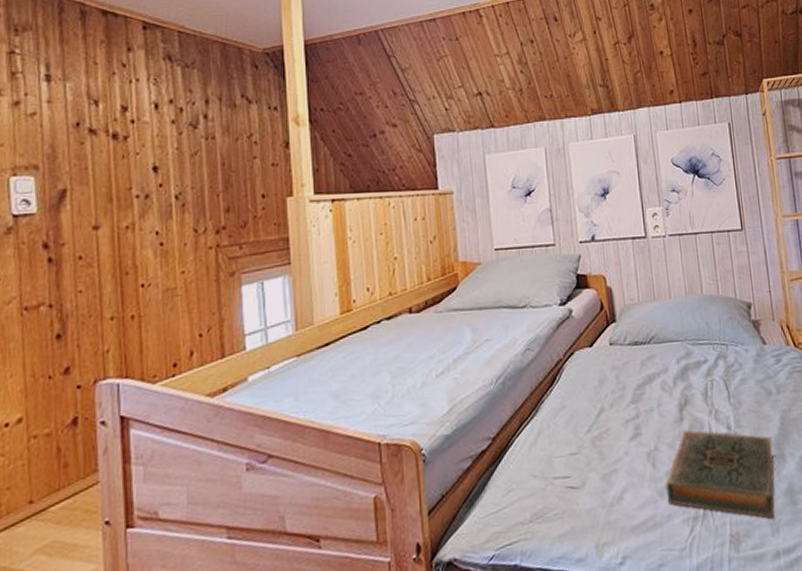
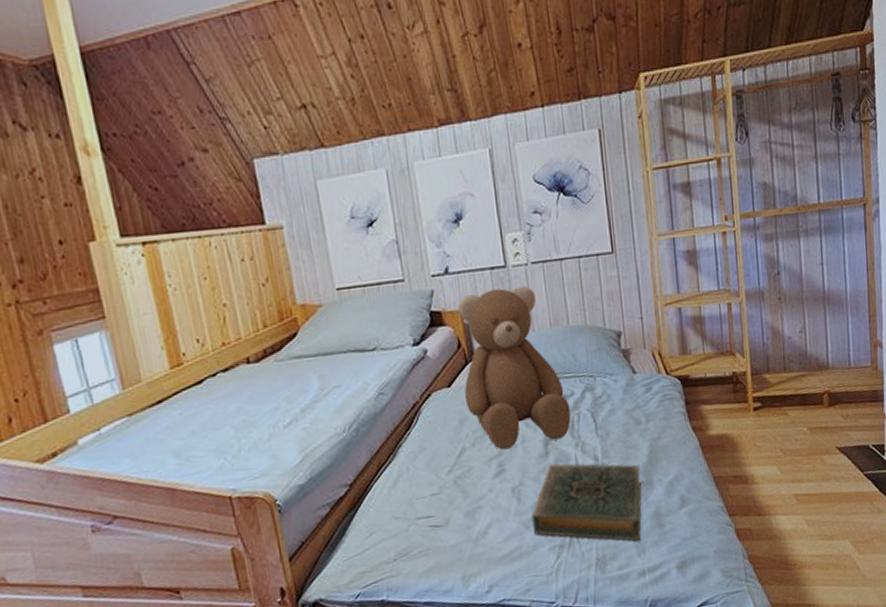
teddy bear: none [601,255,705,413] -> present [457,285,571,450]

